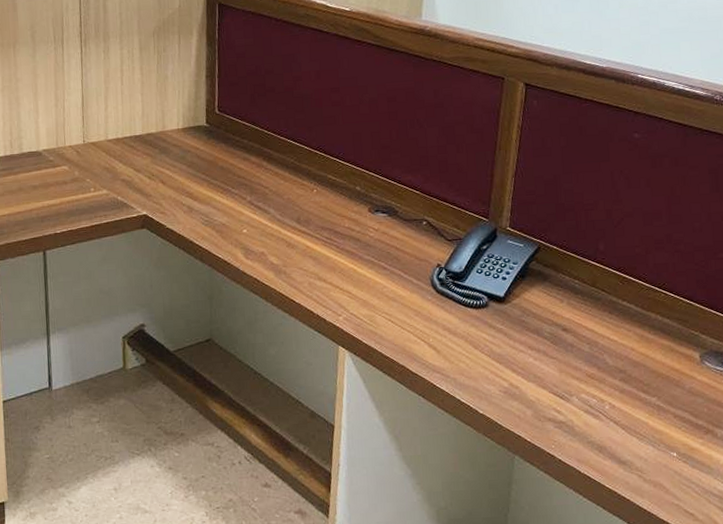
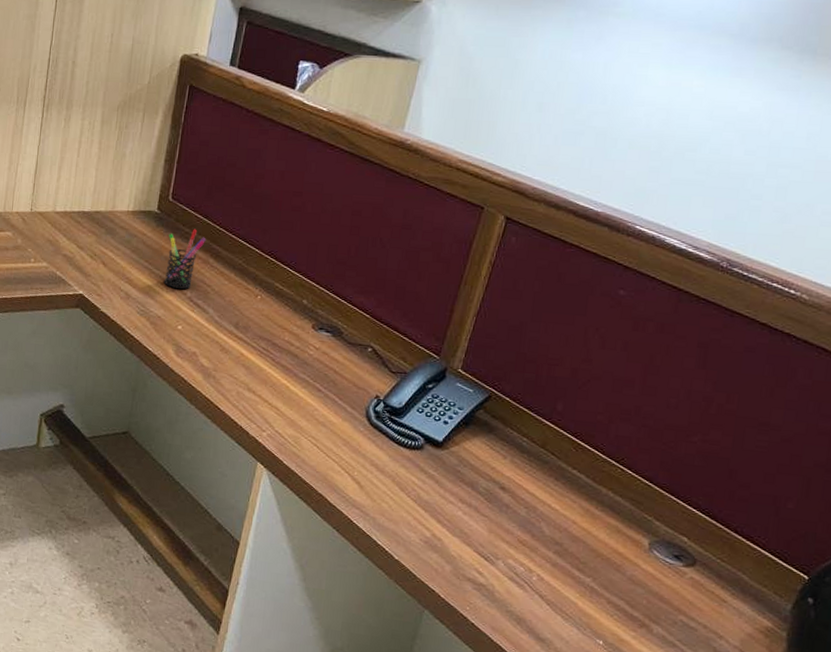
pen holder: none [221,136,257,195] -> present [164,229,207,290]

